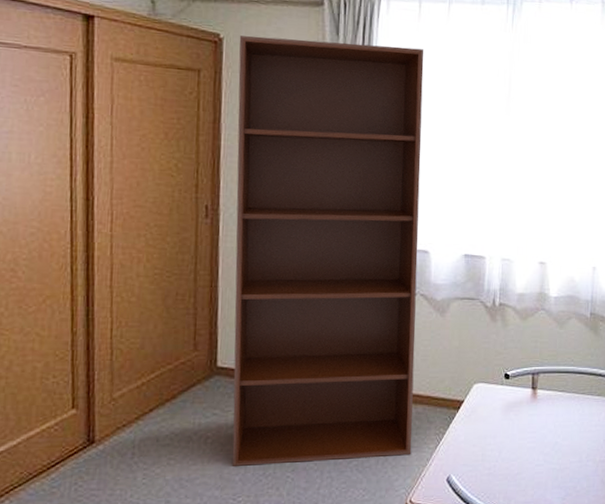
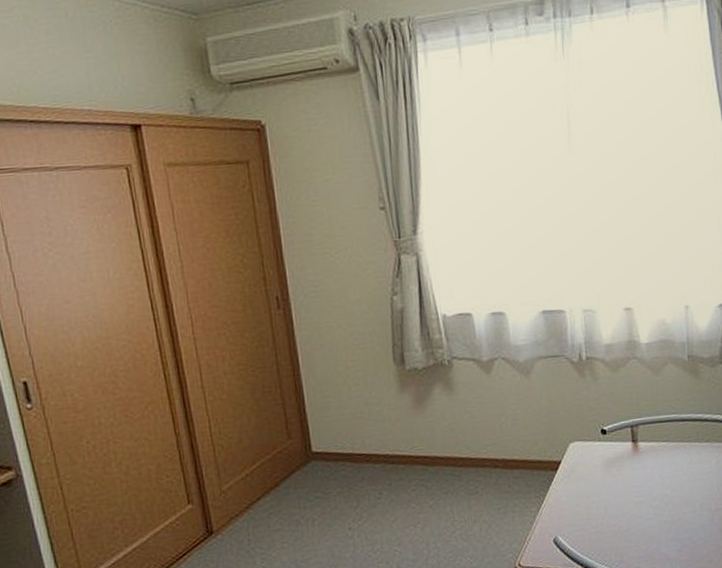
bookshelf: present [232,36,424,466] -> none [280,98,514,545]

